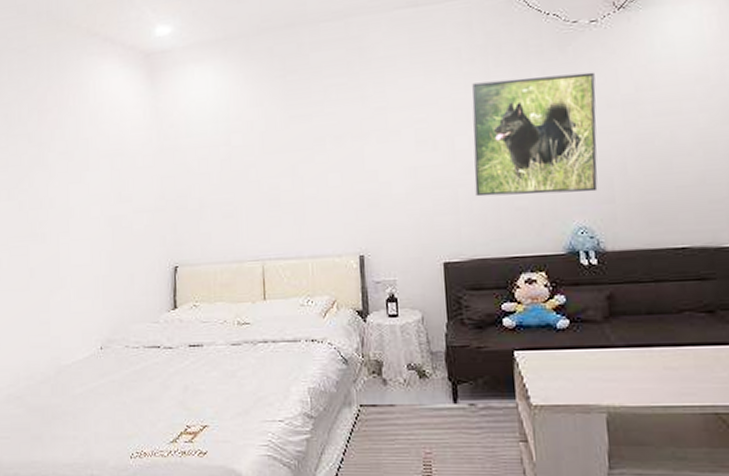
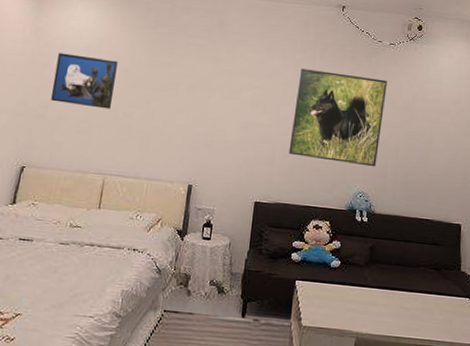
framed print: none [185,126,254,189] -> present [51,52,118,110]

